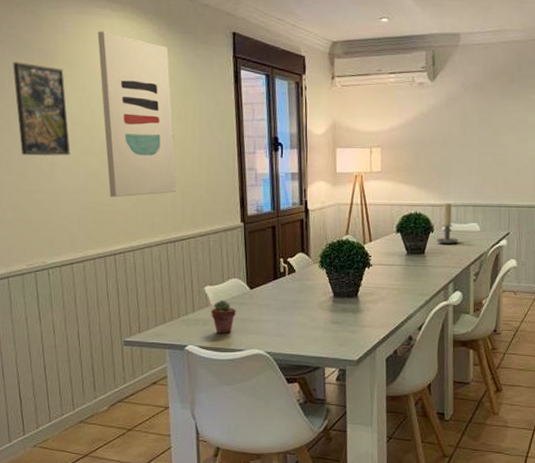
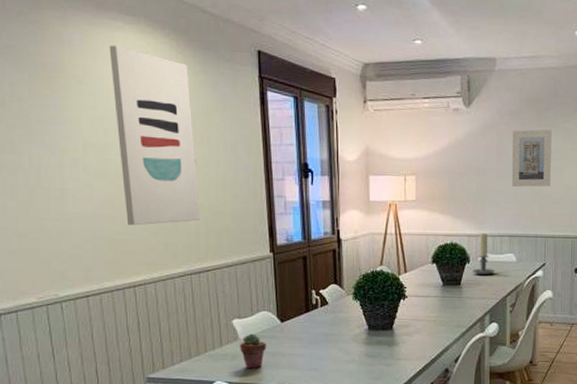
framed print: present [13,62,71,157] -> none [14,76,82,181]
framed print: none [476,101,516,158] -> present [512,129,552,187]

